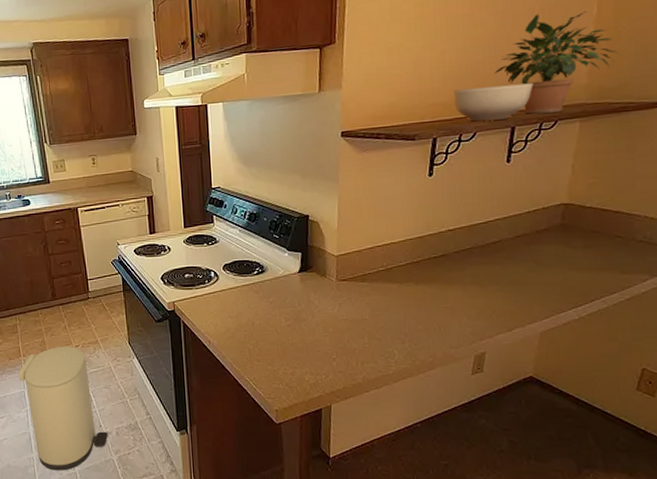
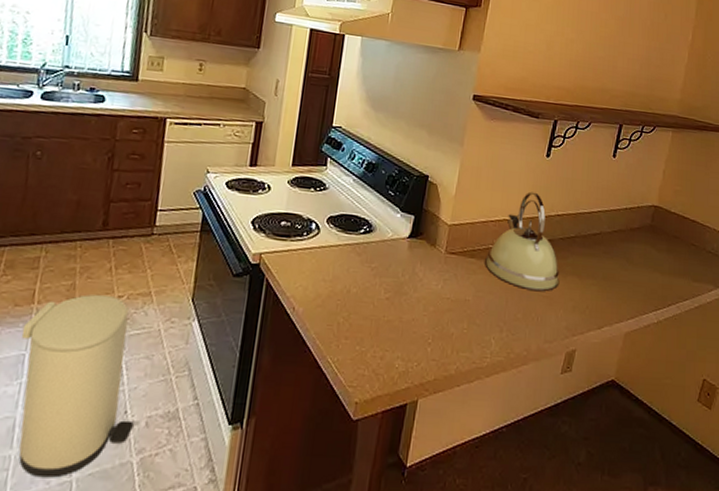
kettle: none [377,212,460,304] -> present [485,191,560,292]
bowl: present [453,83,534,122] -> none [576,78,641,116]
potted plant: present [494,11,621,114] -> none [611,28,706,119]

